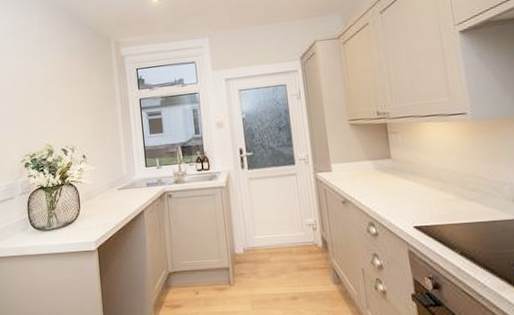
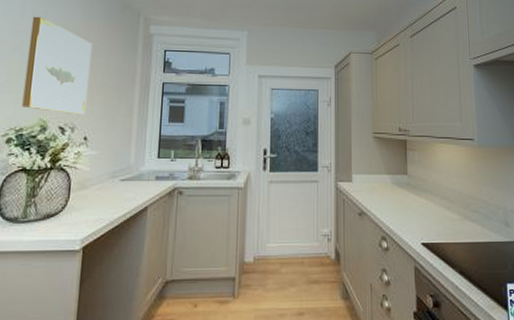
wall art: none [25,56,80,137] -> present [22,16,93,115]

